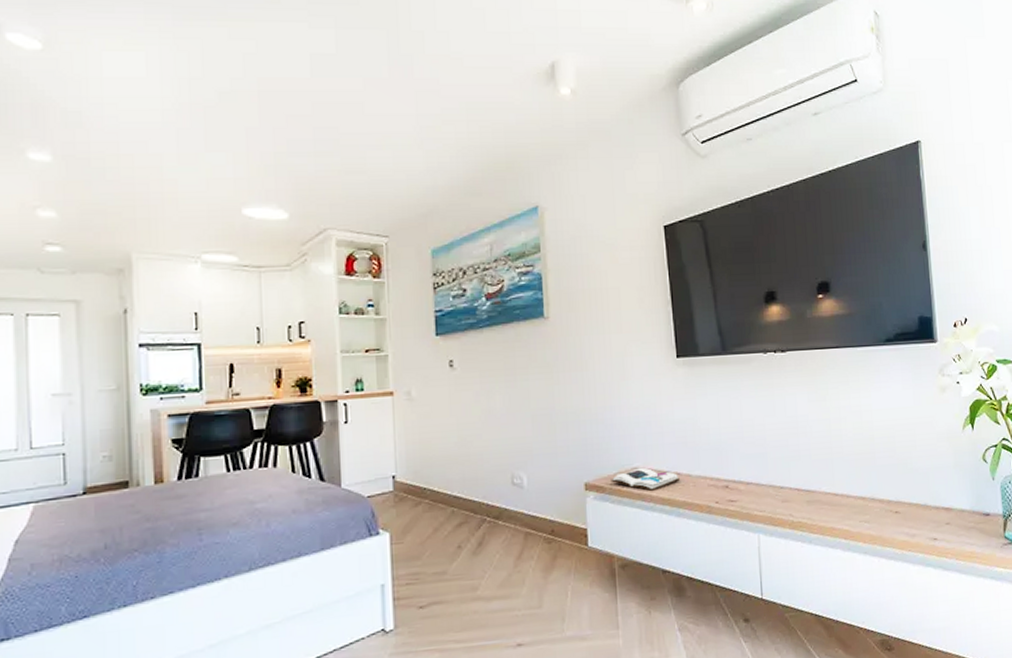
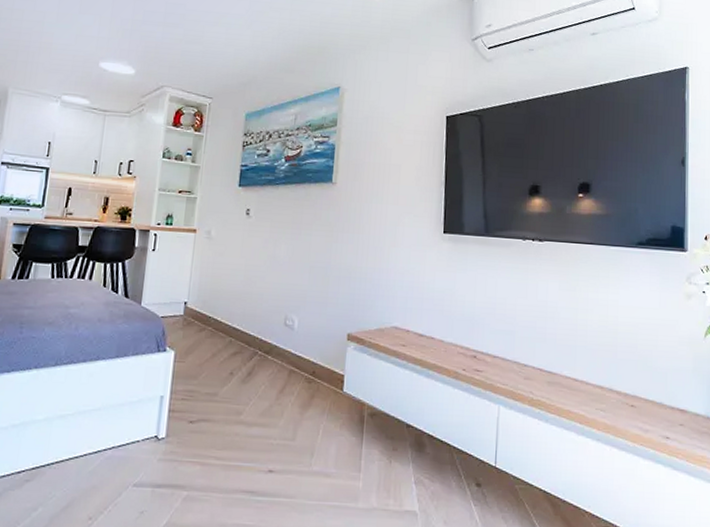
book: present [610,467,680,492] -> none [371,327,433,351]

